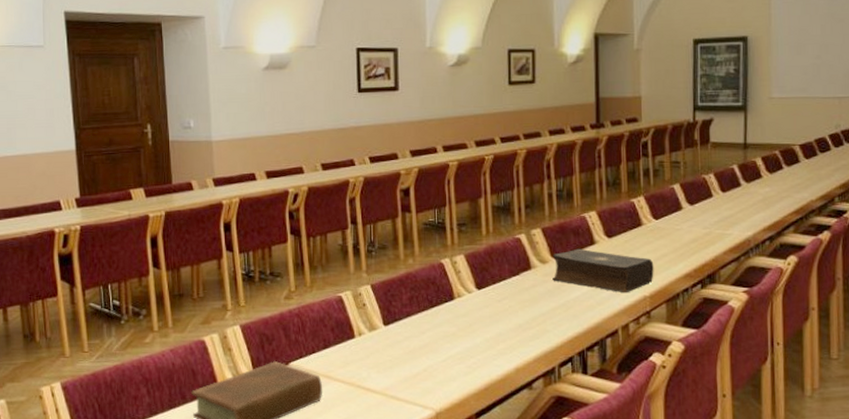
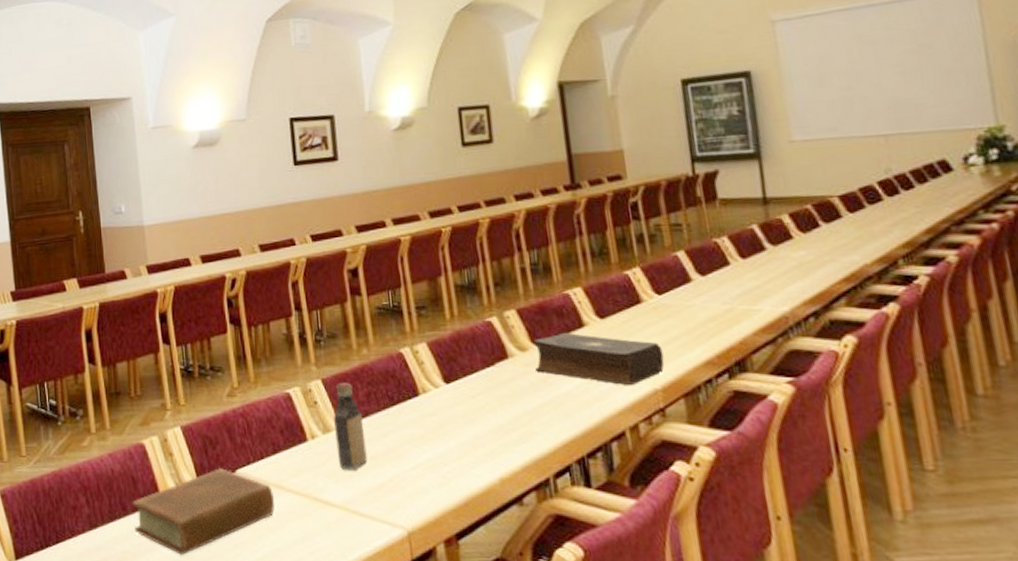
bottle: none [380,287,406,362] -> present [334,382,368,471]

